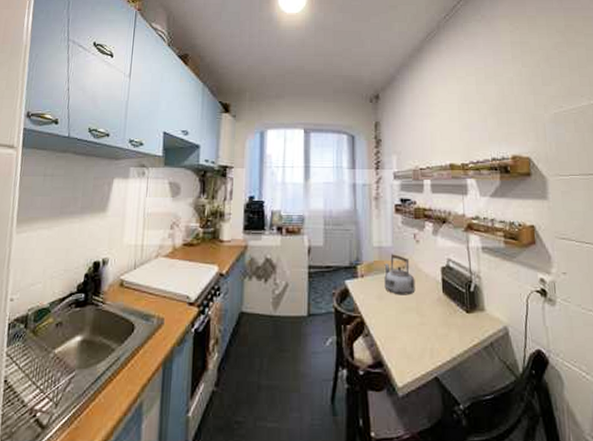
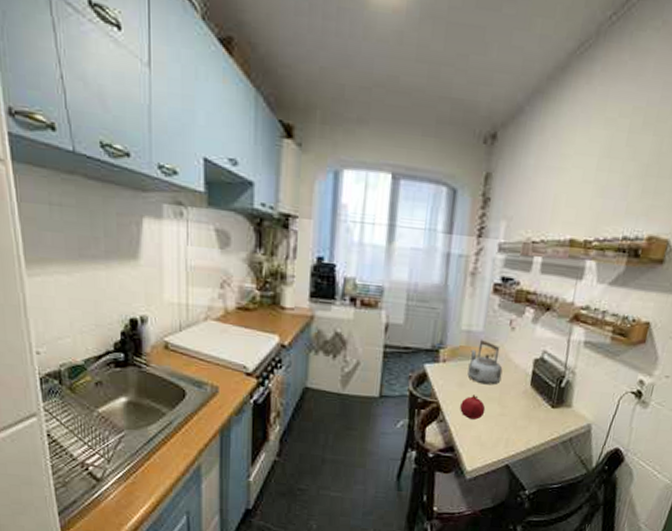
fruit: none [382,306,406,331] -> present [460,395,486,420]

